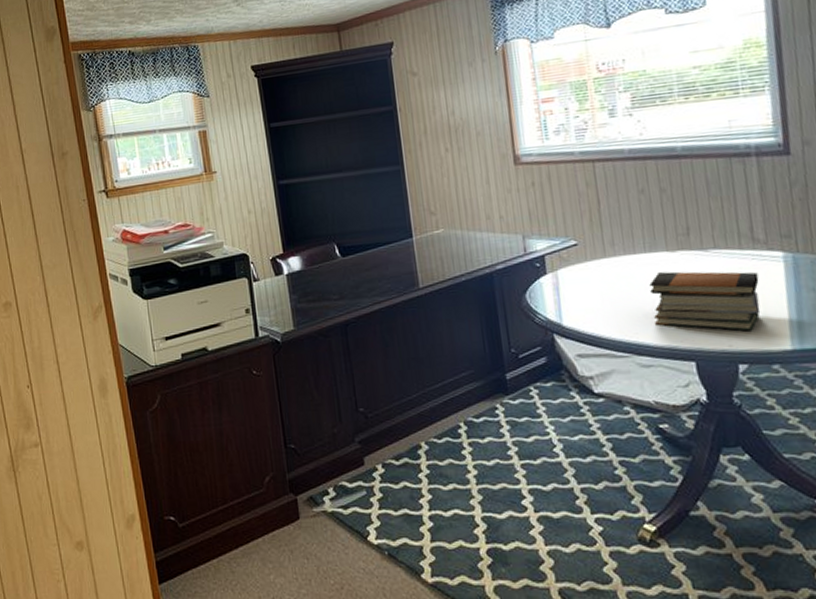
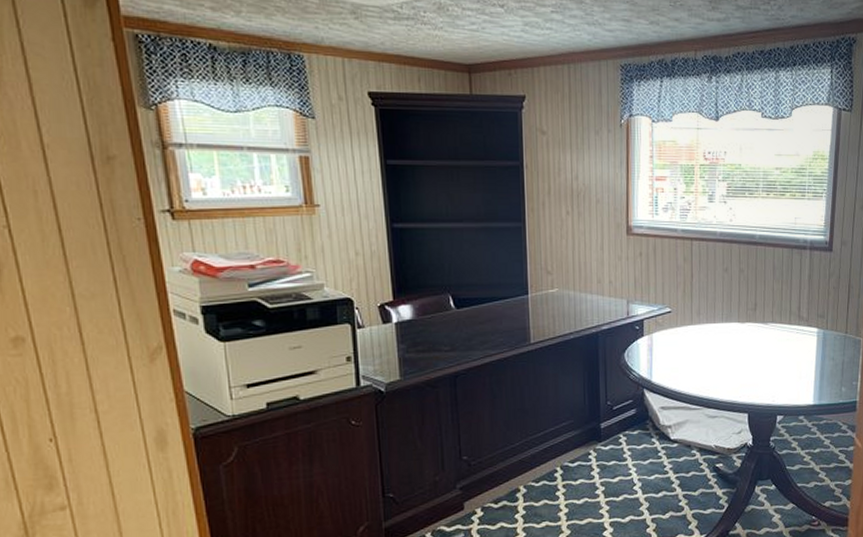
book stack: present [649,271,761,331] -> none [722,339,799,390]

